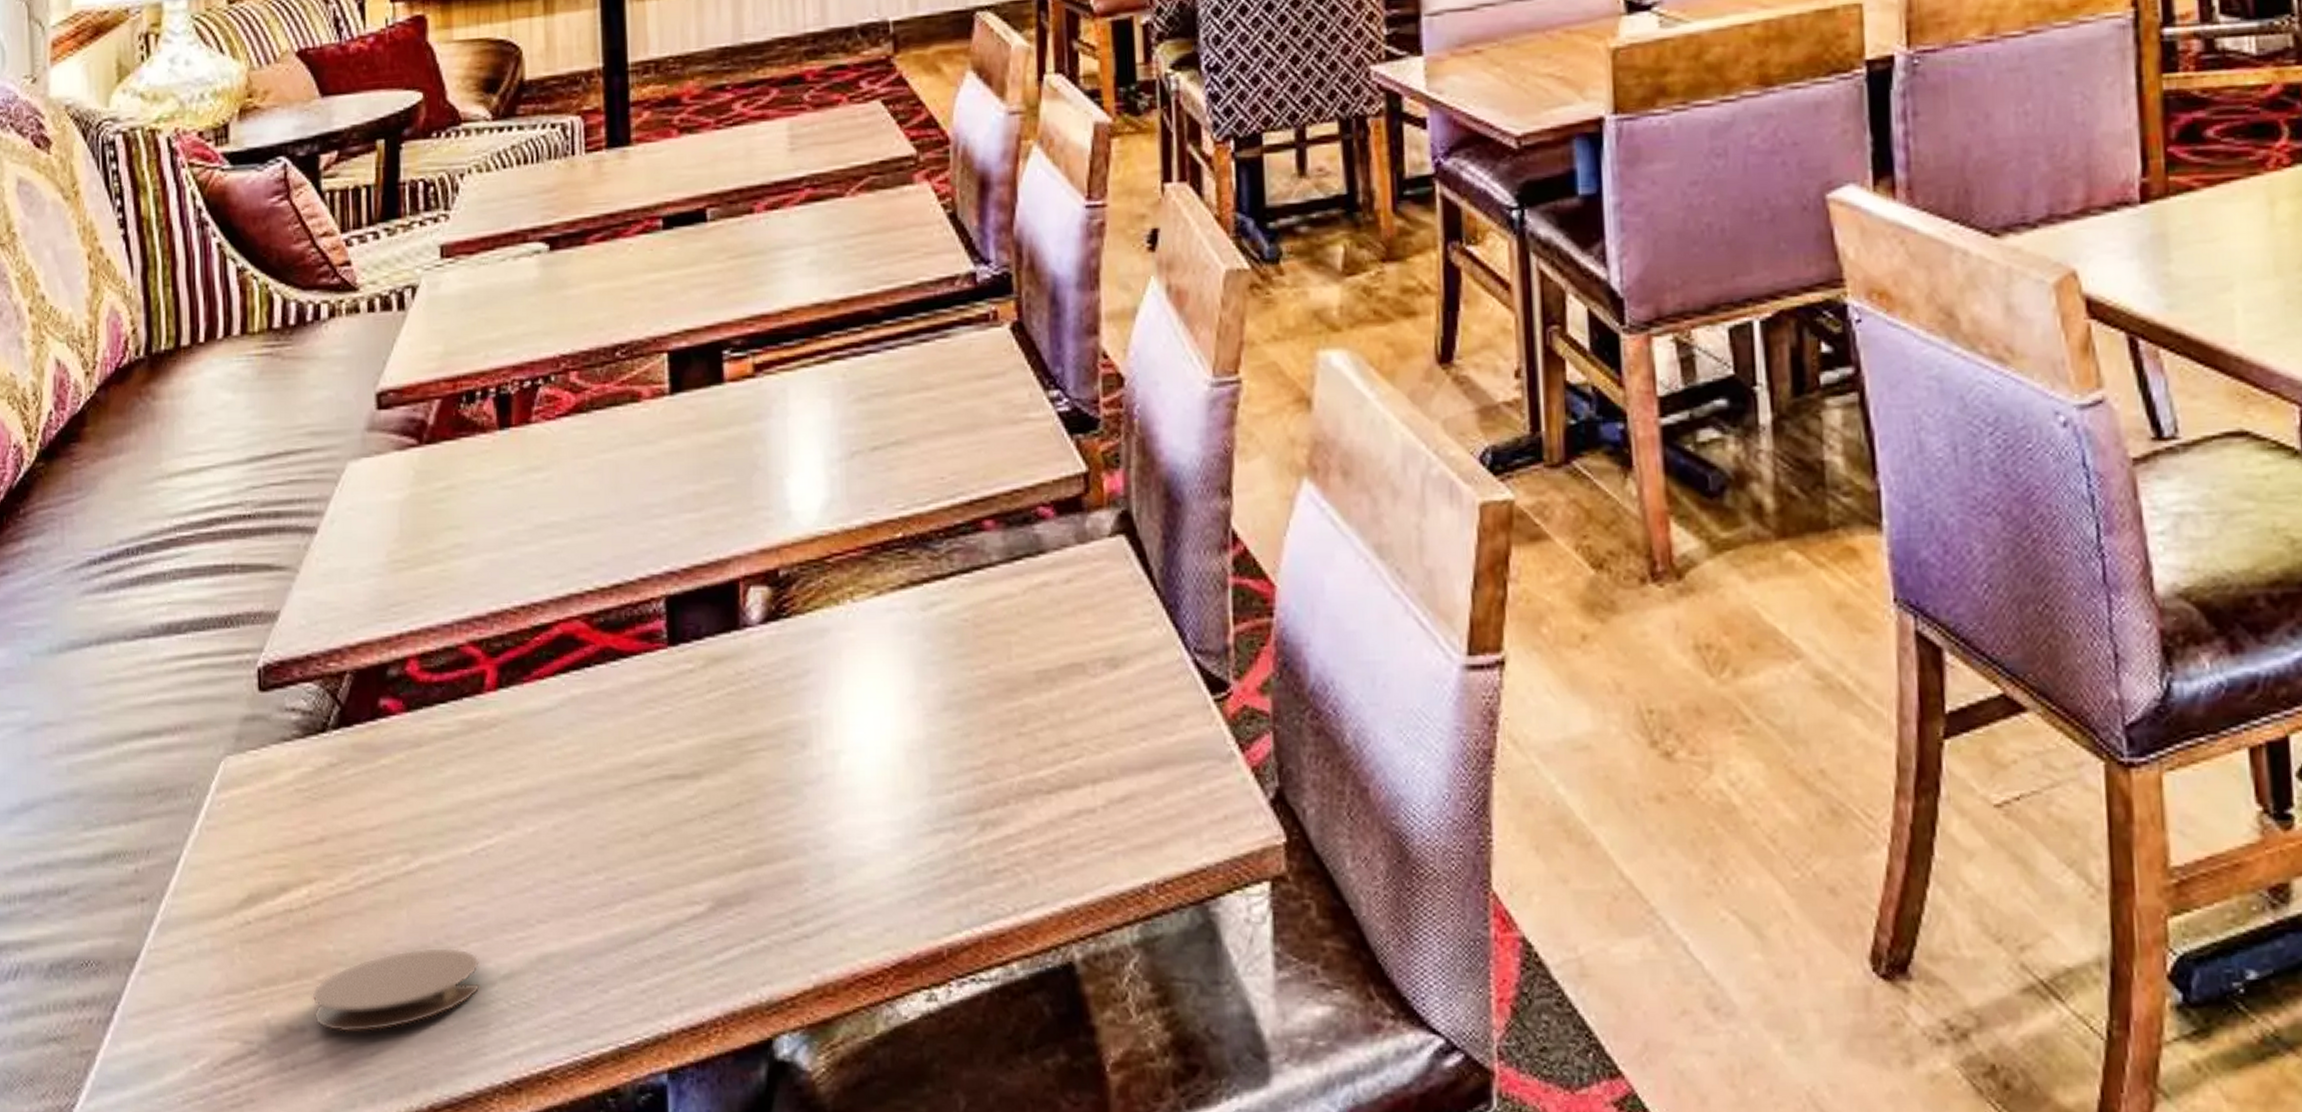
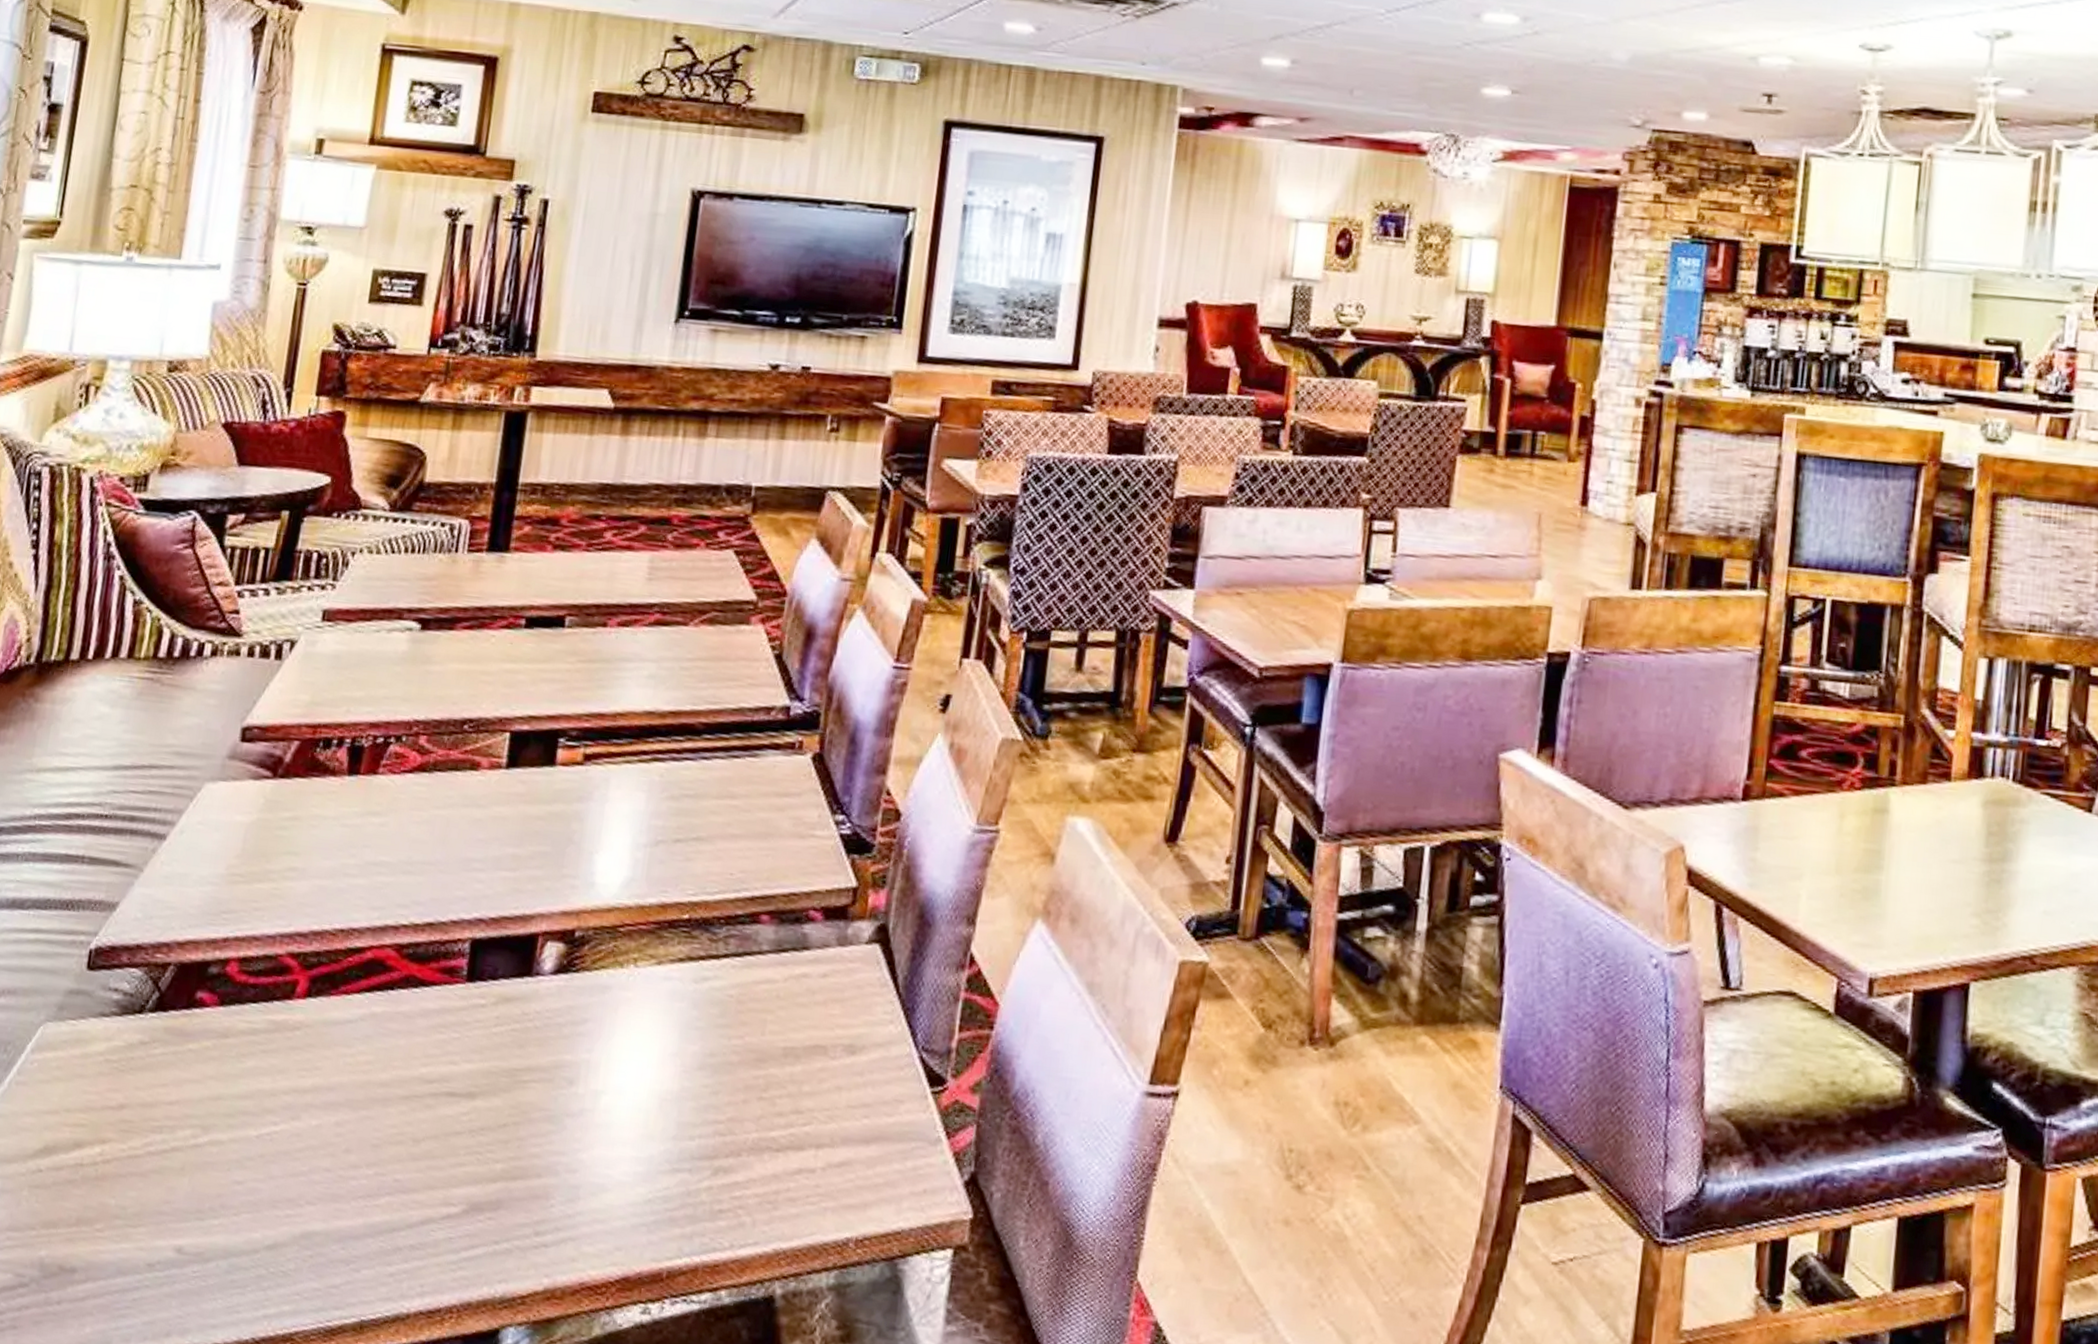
coaster: present [312,947,480,1033] -> none [85,1212,247,1280]

